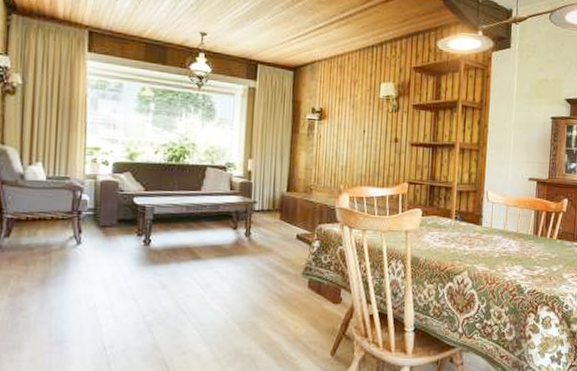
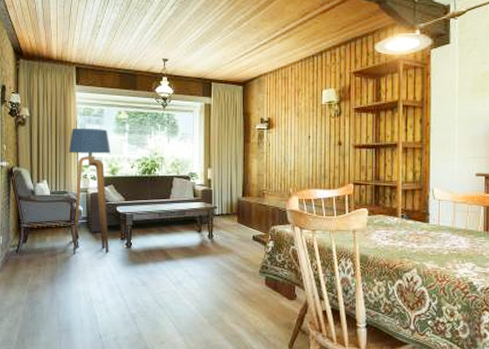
floor lamp: none [73,102,129,252] -> present [69,128,110,254]

